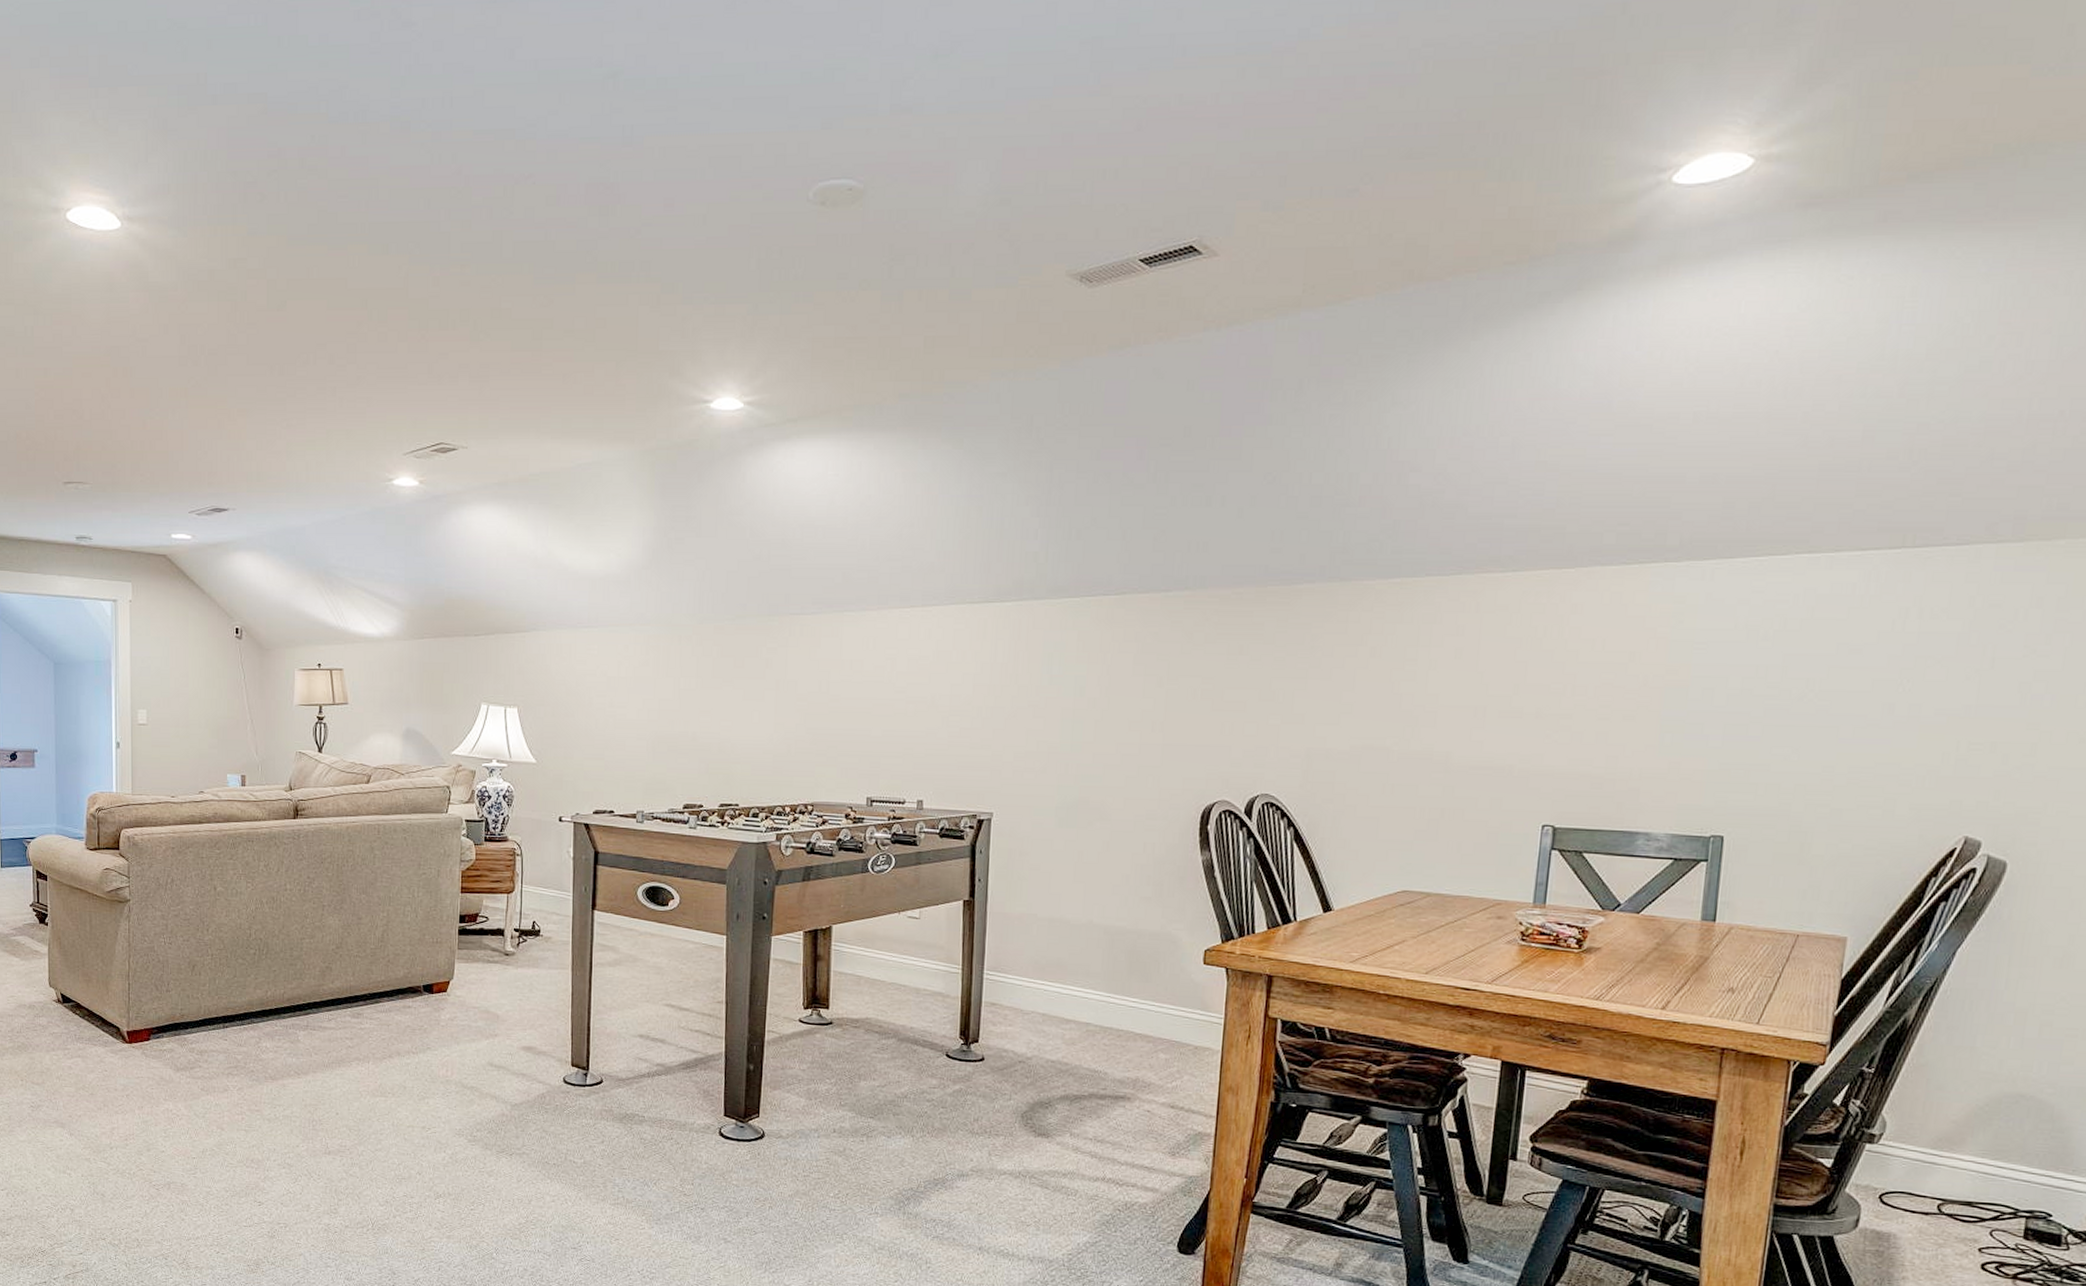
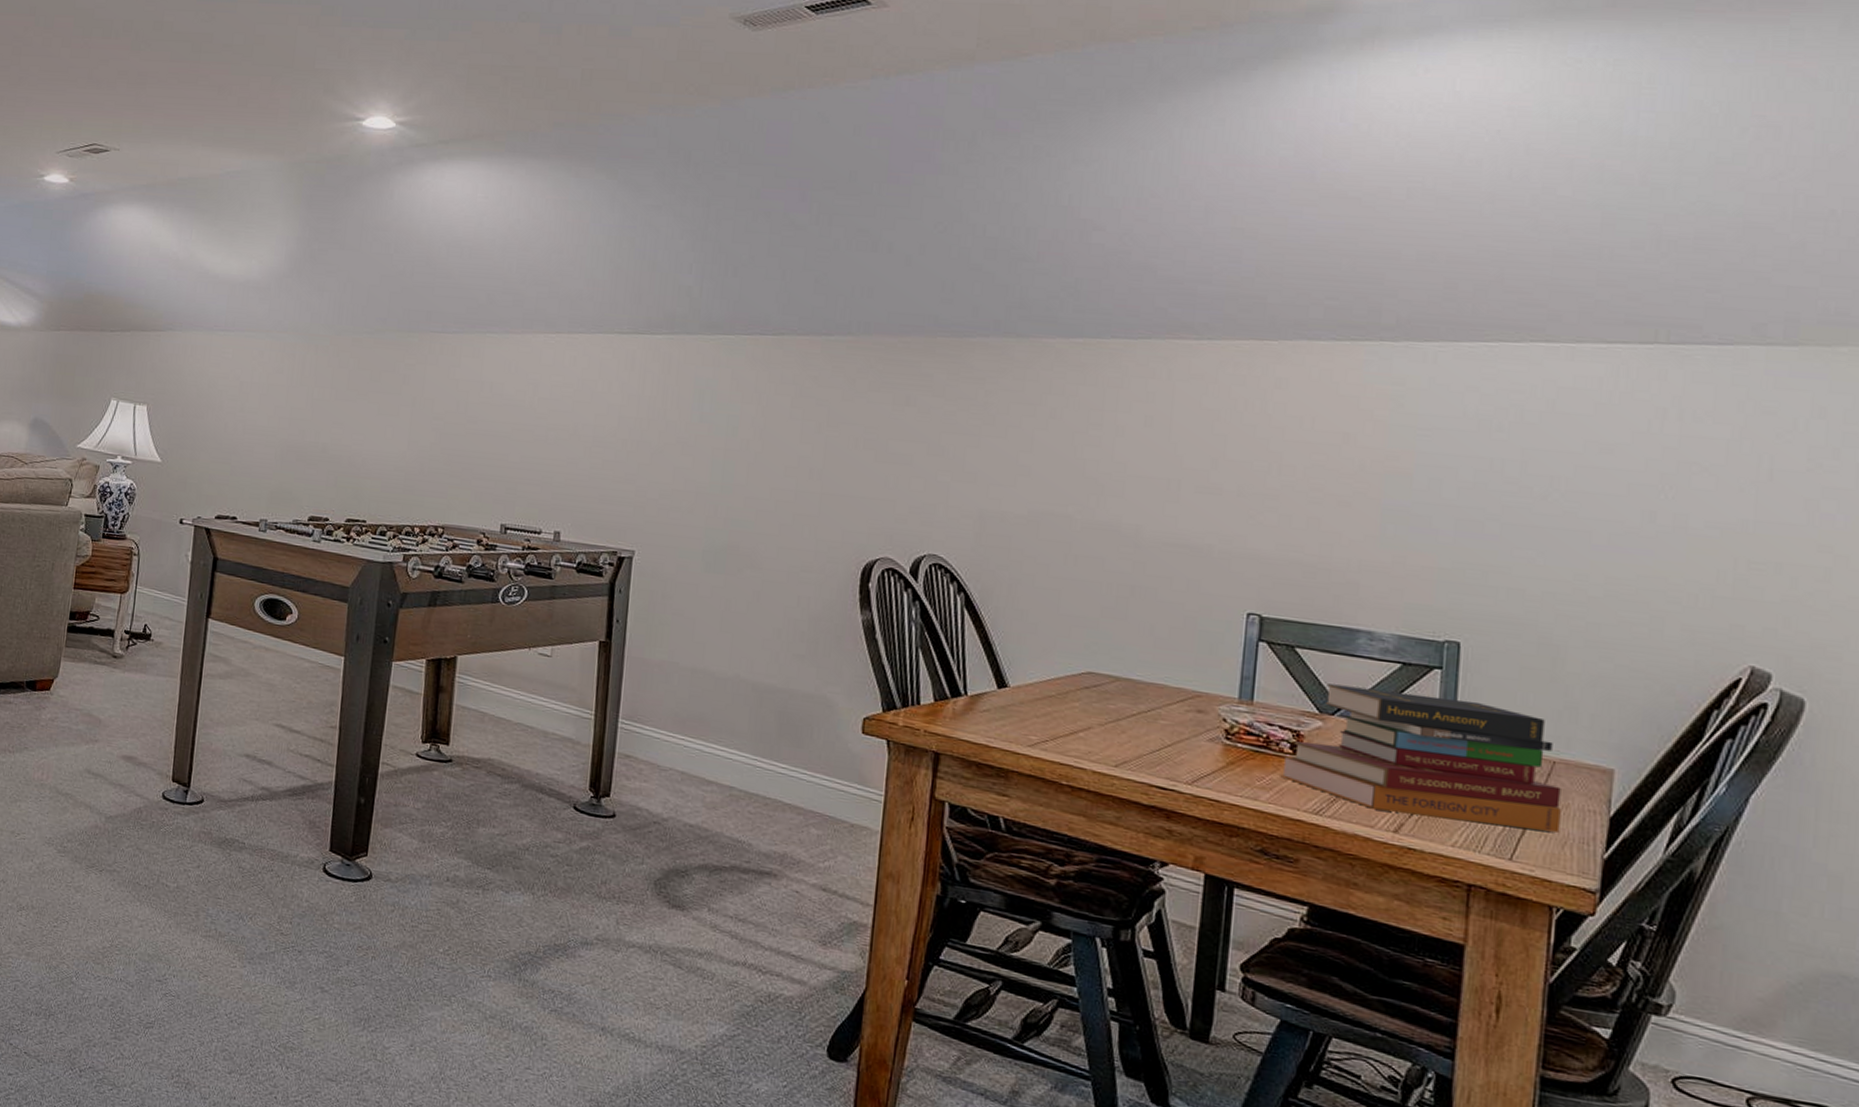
books: none [1567,883,1802,996] -> present [1280,683,1561,833]

